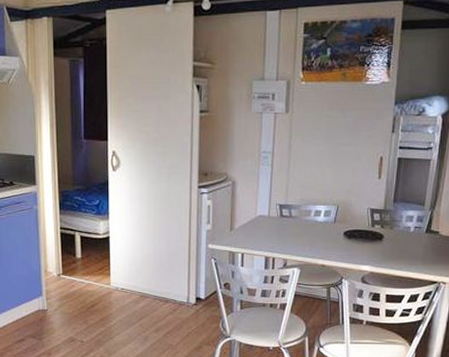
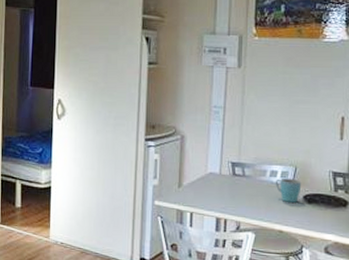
mug: none [319,216,343,239] -> present [275,178,302,203]

